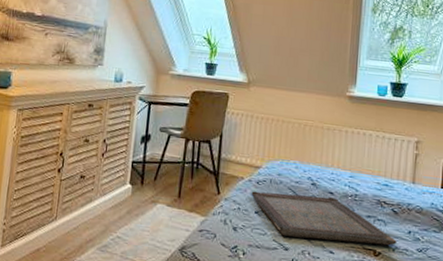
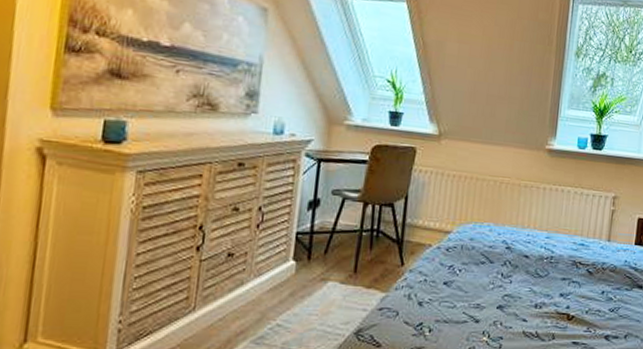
serving tray: present [251,191,397,246] -> none [440,259,591,308]

